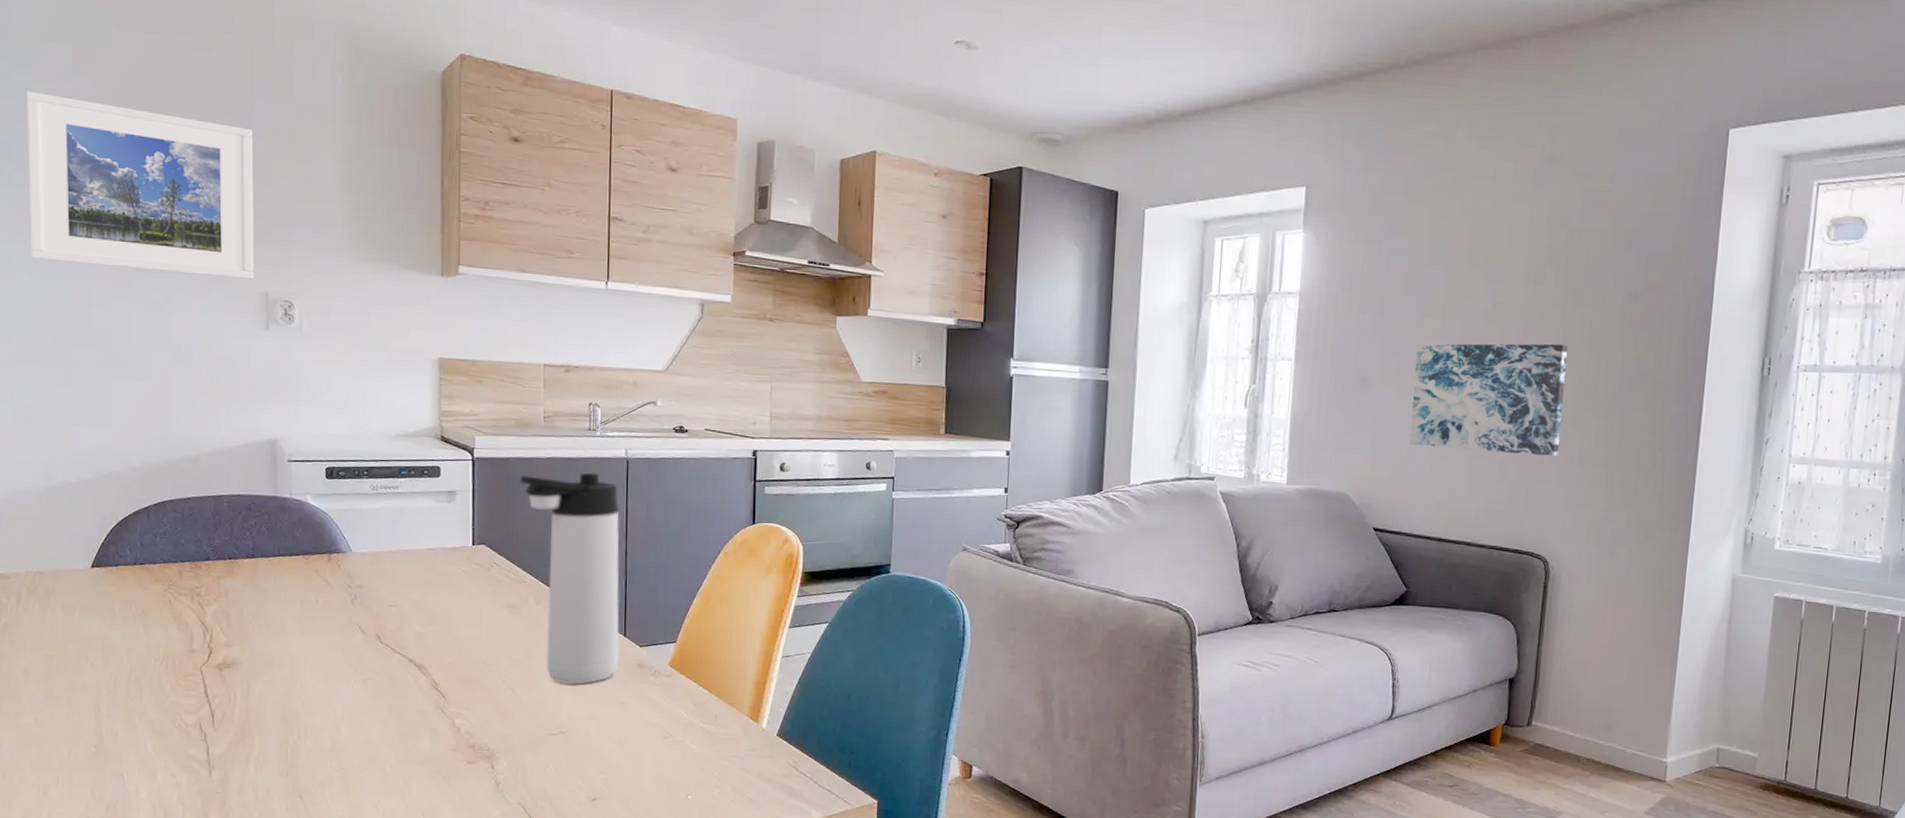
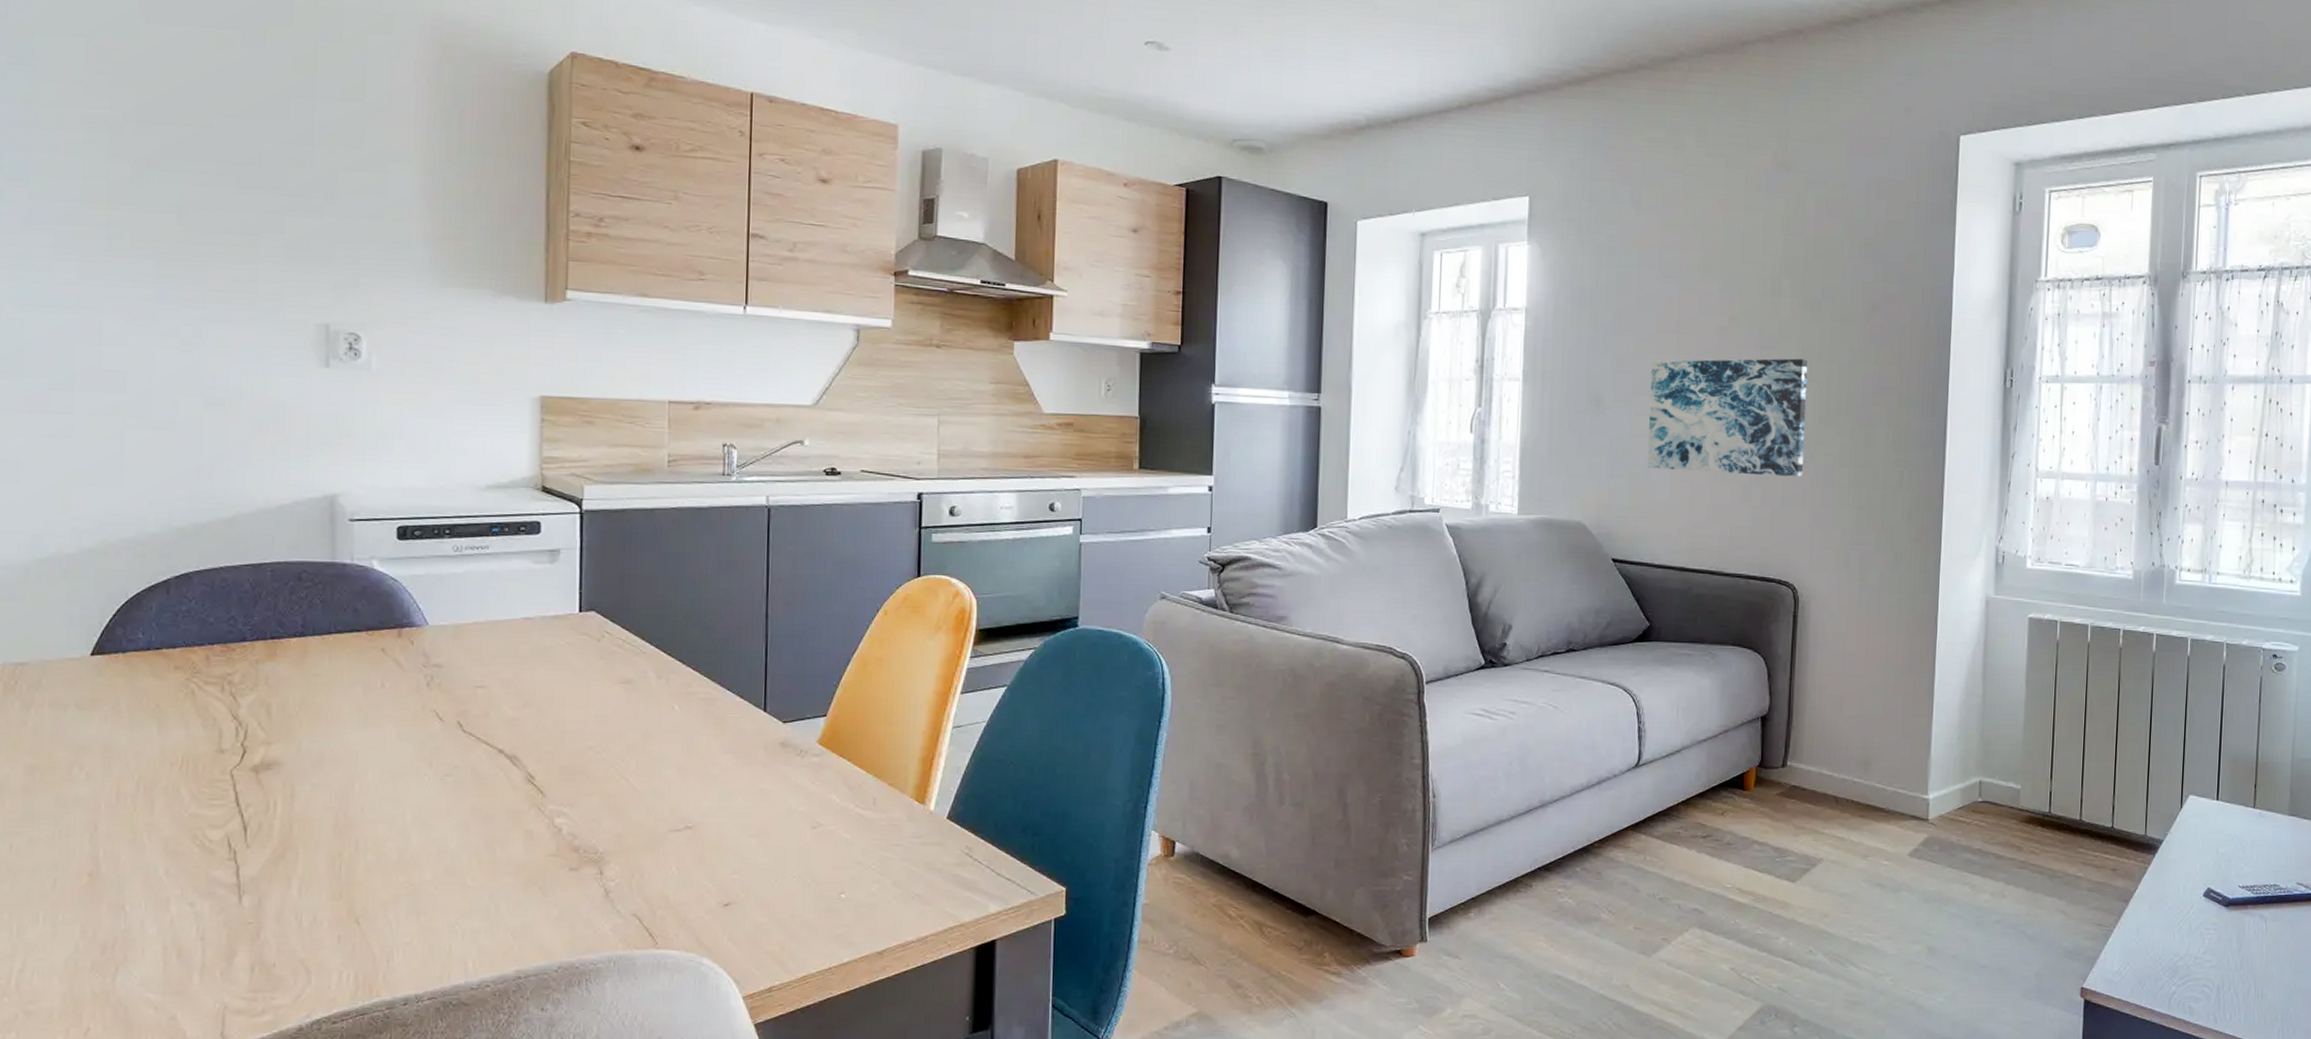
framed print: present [27,91,254,279] -> none [23,91,314,309]
thermos bottle: present [520,472,620,685] -> none [638,523,759,771]

